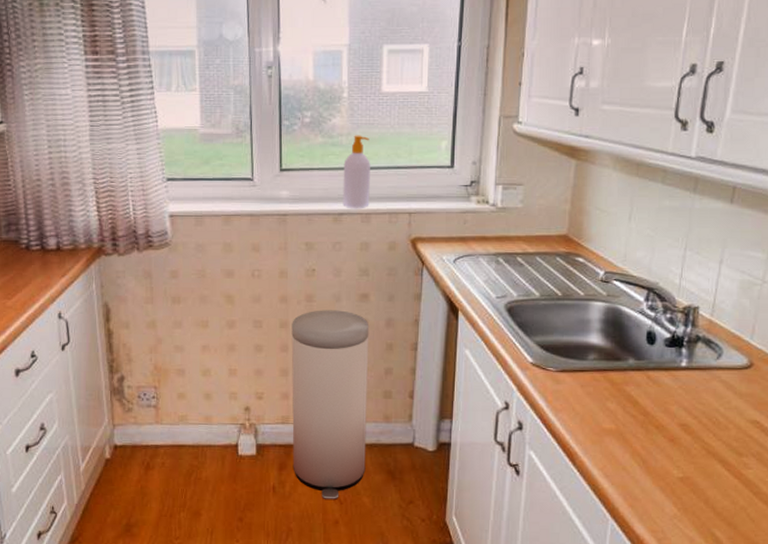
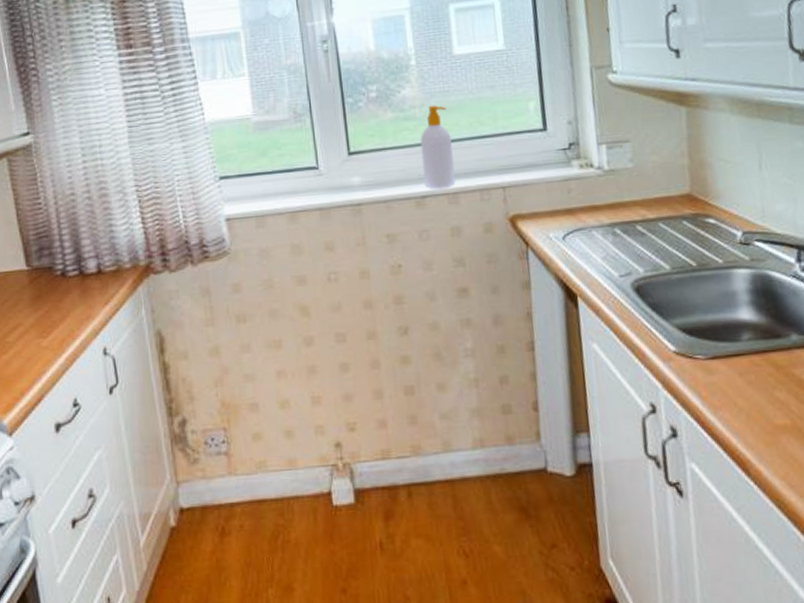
pedal bin: present [291,310,370,501] -> none [381,310,492,554]

